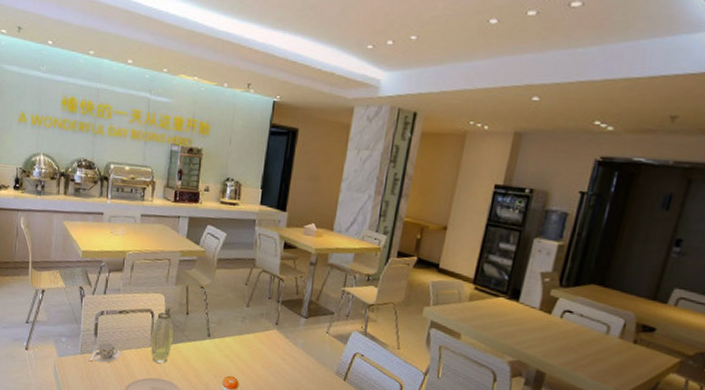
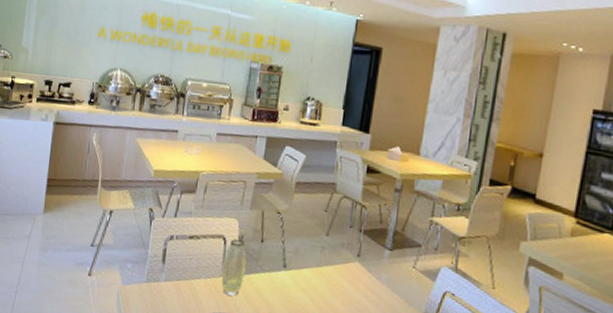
teacup: present [89,341,122,363] -> none [155,269,191,293]

